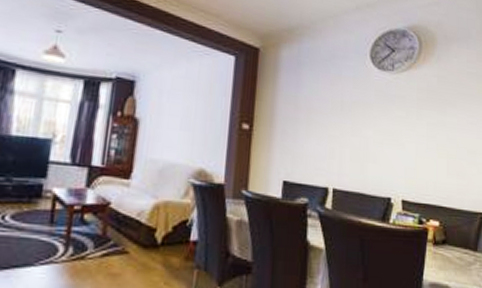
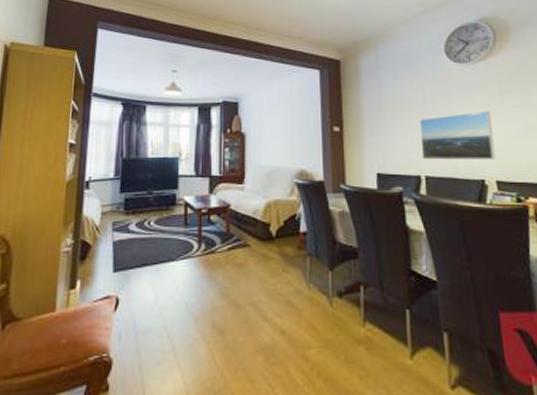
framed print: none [332,124,405,177] -> present [419,110,496,160]

